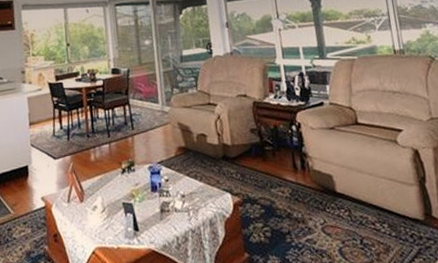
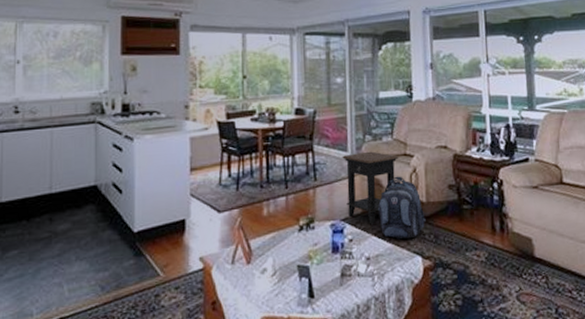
side table: none [154,102,204,166] -> present [342,151,399,224]
backpack: none [188,123,232,179] -> present [377,176,426,240]

